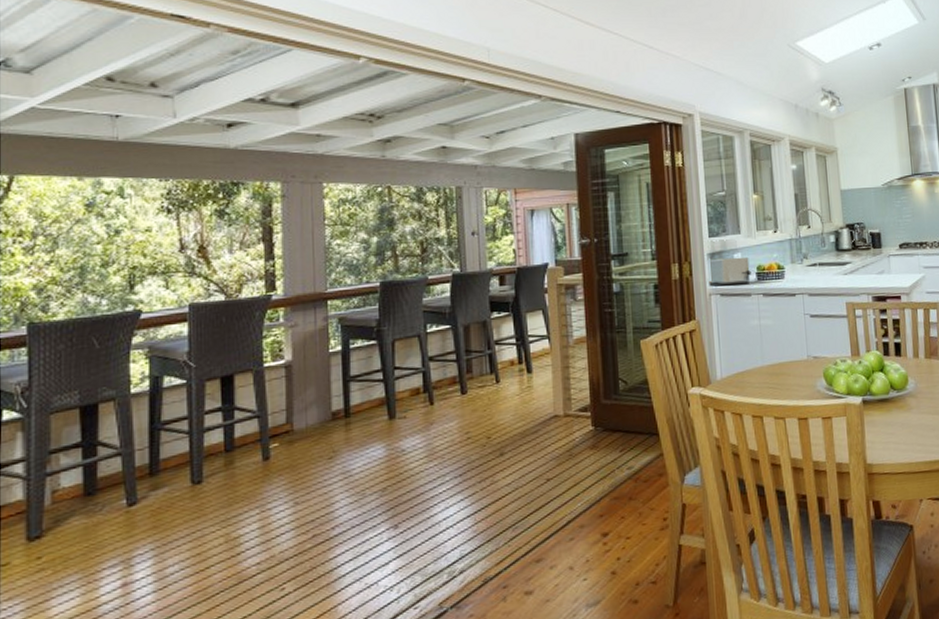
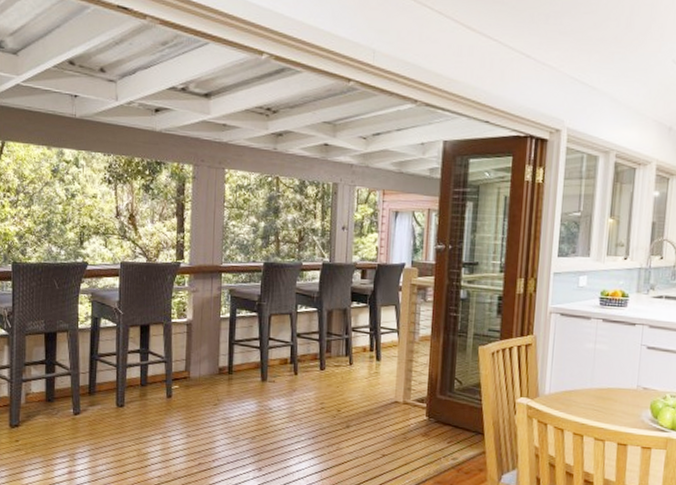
toaster: present [707,256,752,287] -> none [551,278,595,308]

